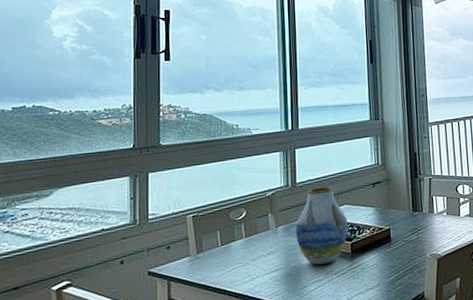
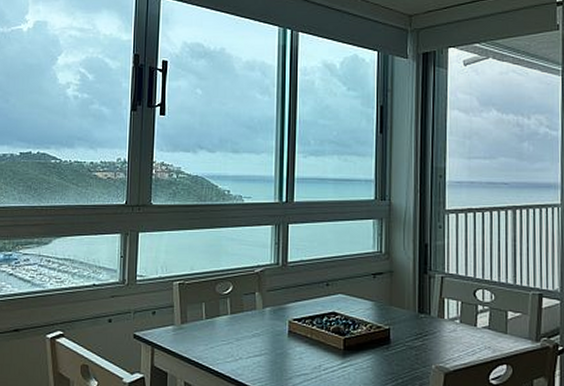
vase: present [296,186,348,266] -> none [284,270,341,358]

